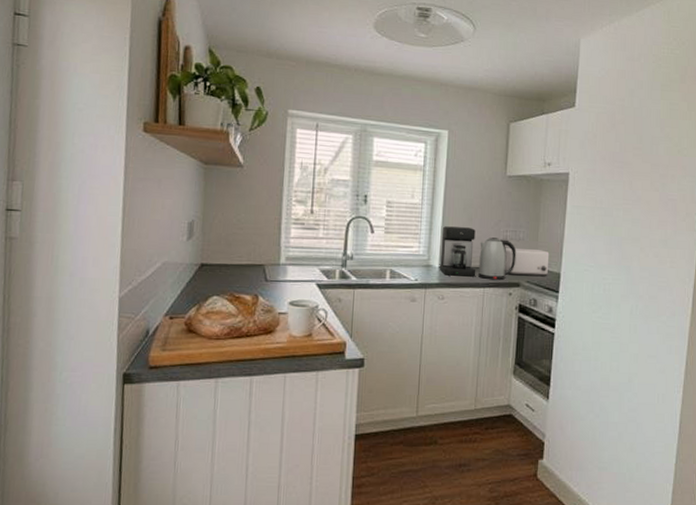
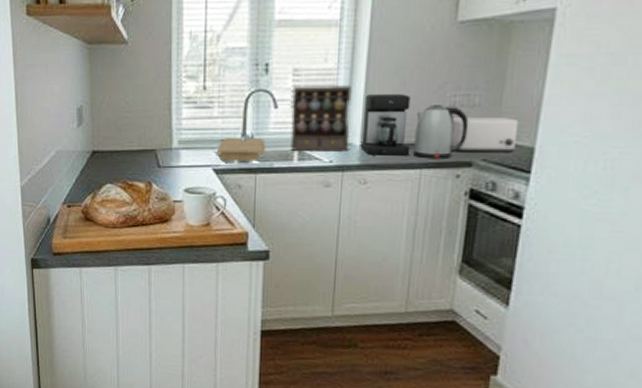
cutting board: none [319,256,364,278] -> present [216,137,266,161]
spice rack: none [383,215,433,272] -> present [290,85,352,152]

